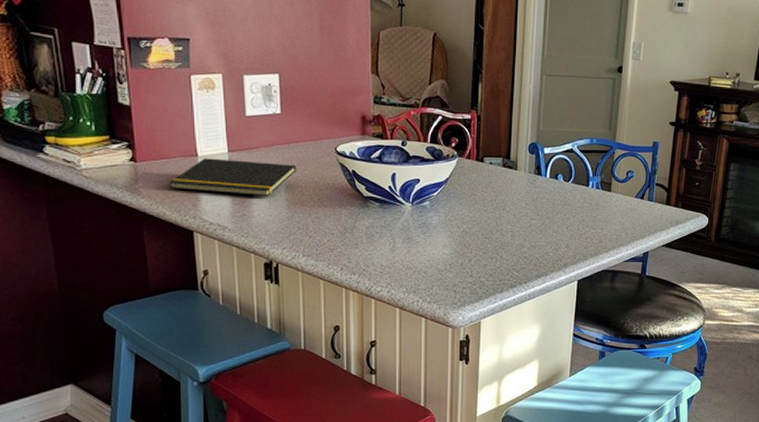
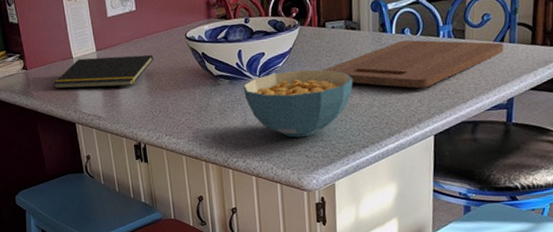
cereal bowl: none [394,201,506,271] -> present [242,69,353,138]
cutting board: none [478,186,644,234] -> present [323,40,504,89]

